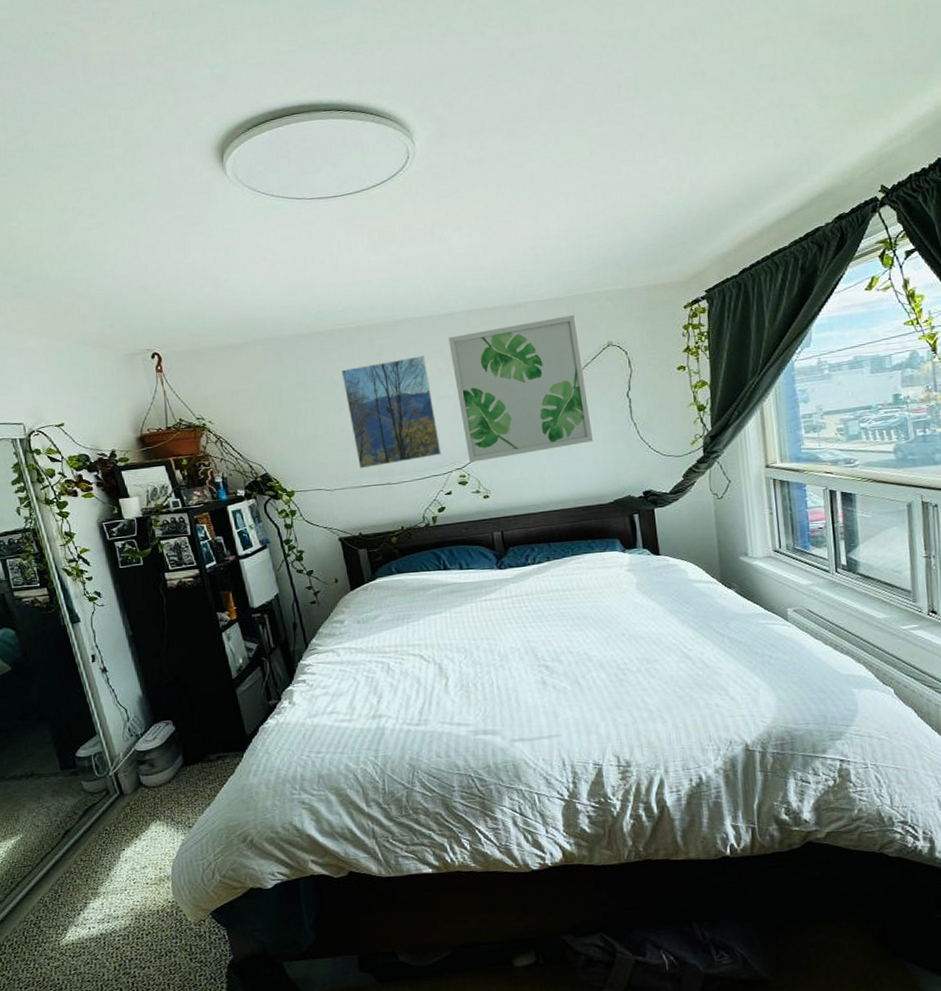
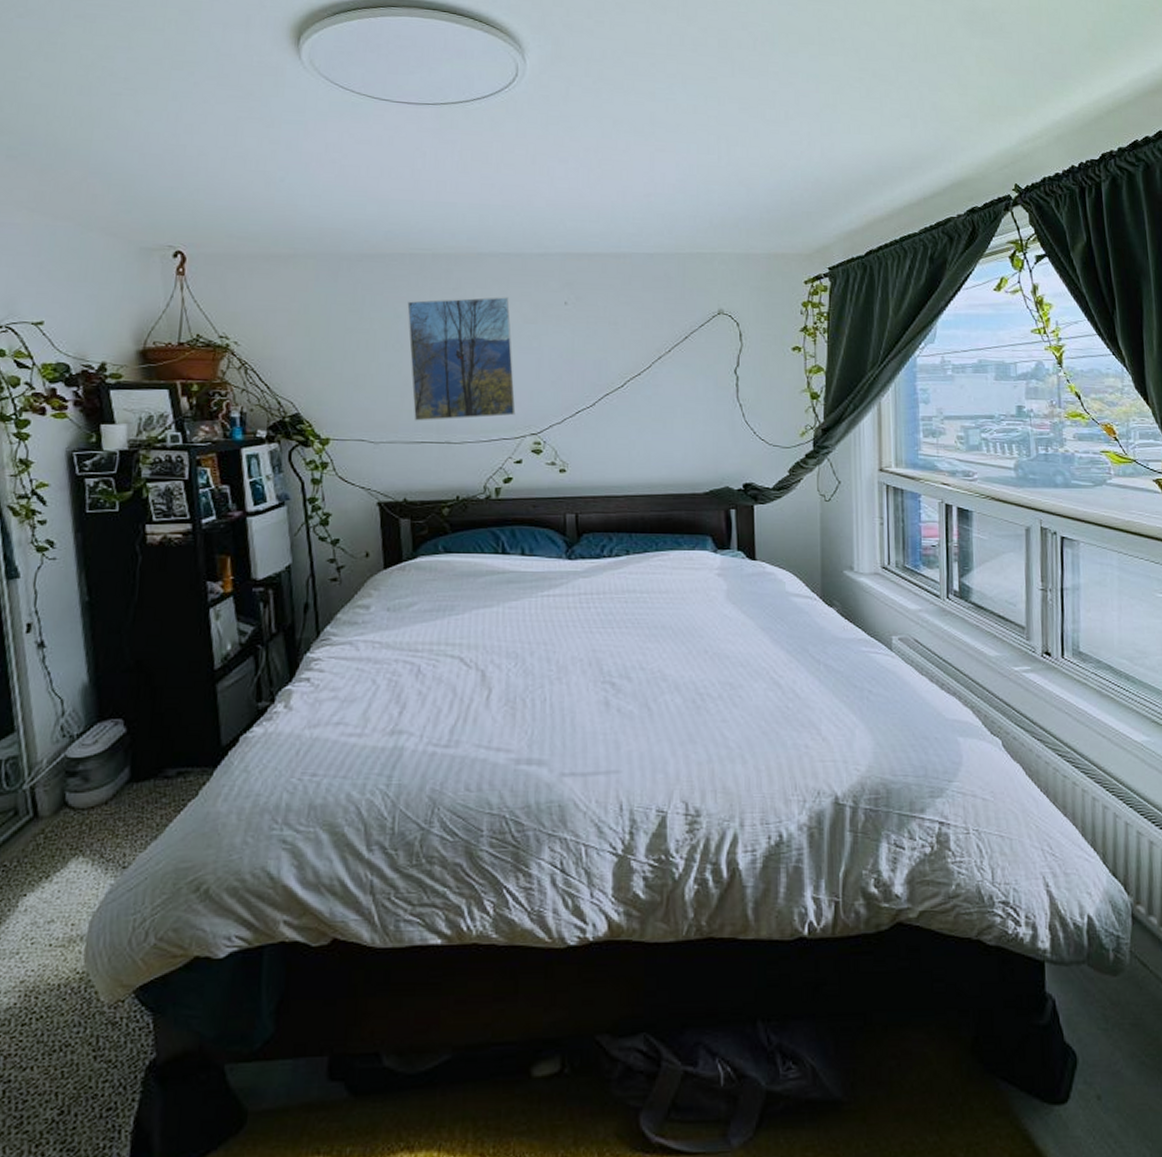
wall art: present [448,314,594,463] -> none [538,273,693,429]

